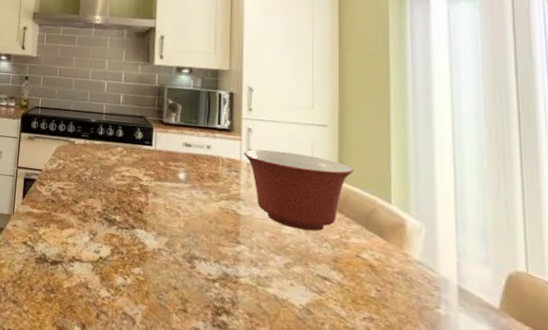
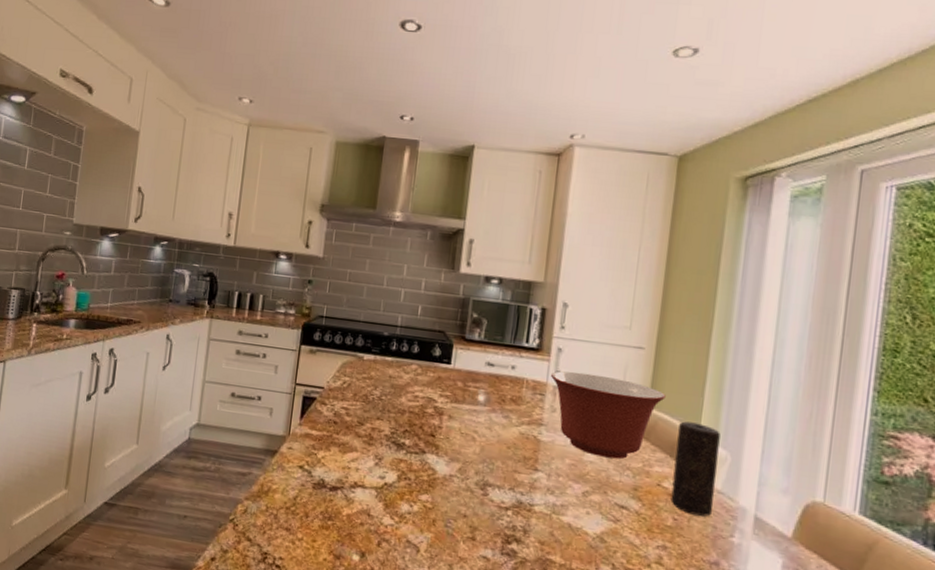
candle: none [370,193,415,288] -> present [670,421,721,517]

